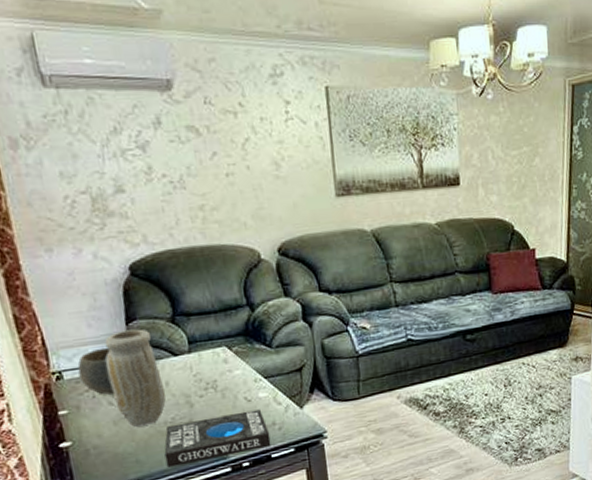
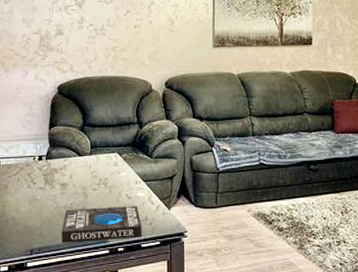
bowl: present [77,347,115,395] -> none [11,144,36,180]
vase: present [104,329,166,427] -> none [30,133,68,207]

